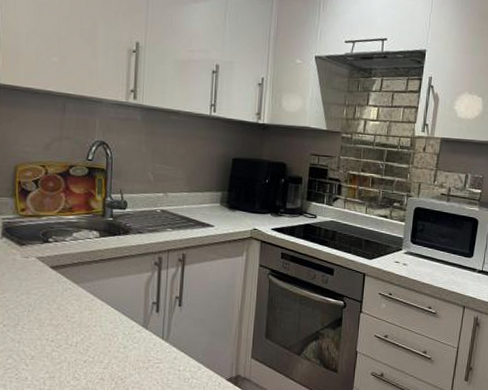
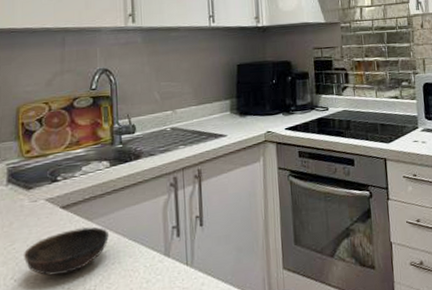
bowl: none [12,289,93,327] -> present [23,227,109,276]

